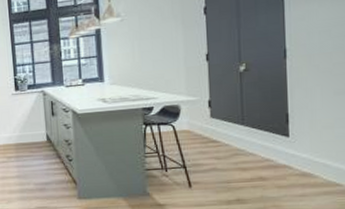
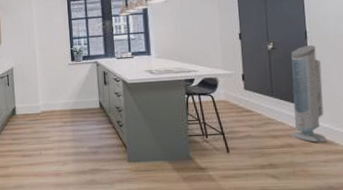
air purifier: none [262,64,305,175] -> present [290,44,327,143]

